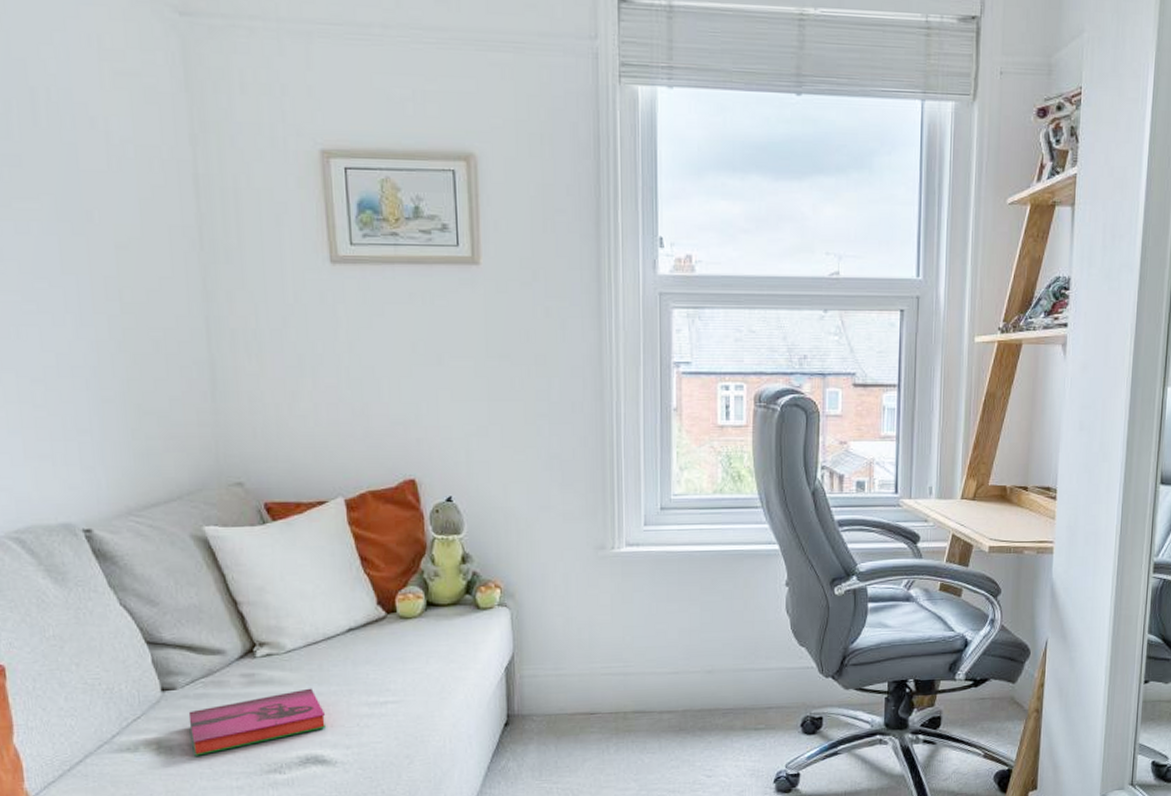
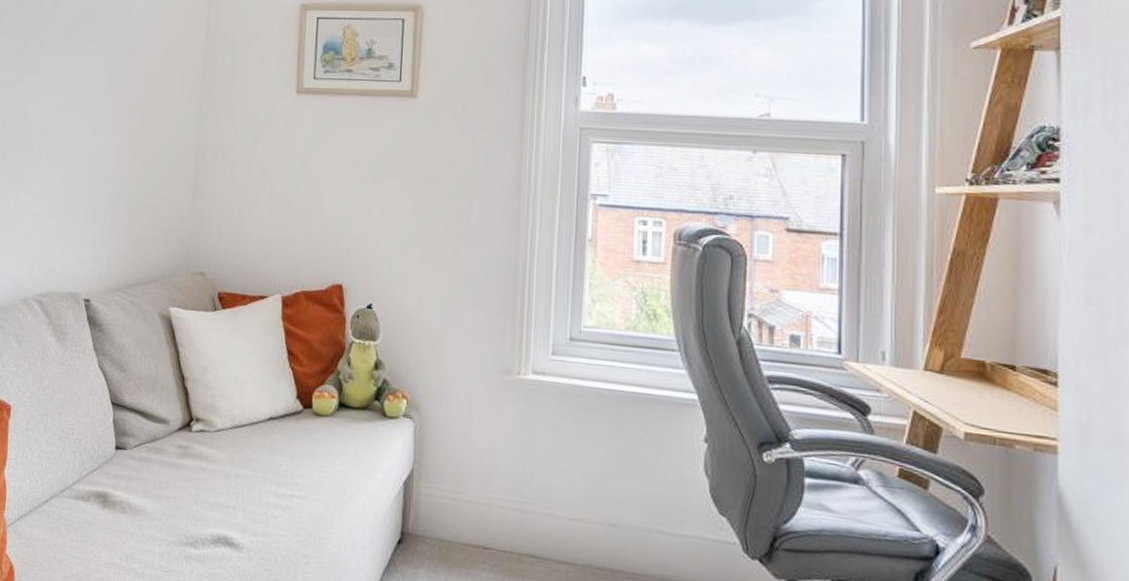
hardback book: present [188,688,327,756] -> none [130,468,240,516]

